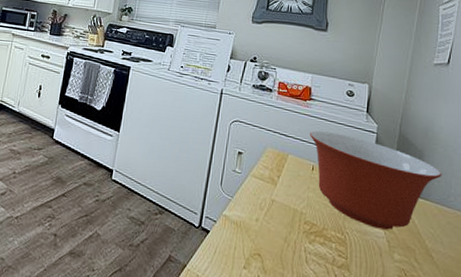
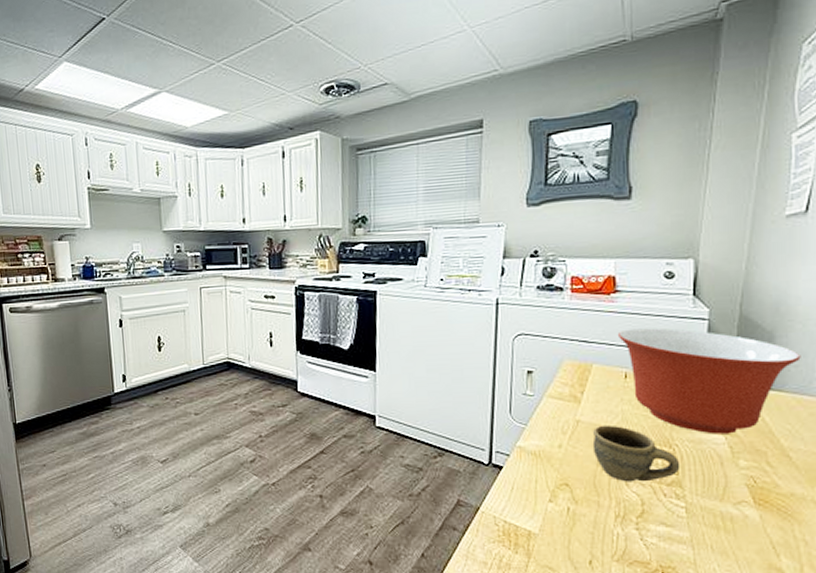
cup: none [282,206,349,262] -> present [592,424,681,482]

